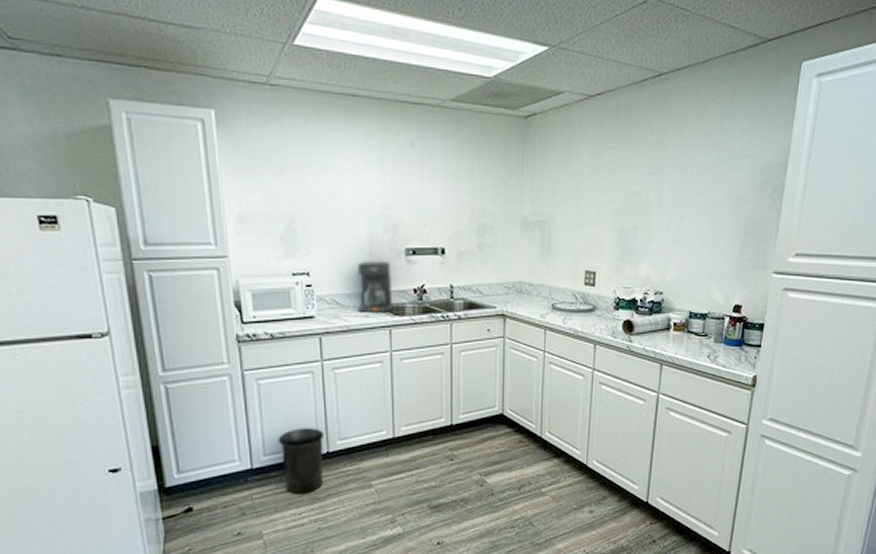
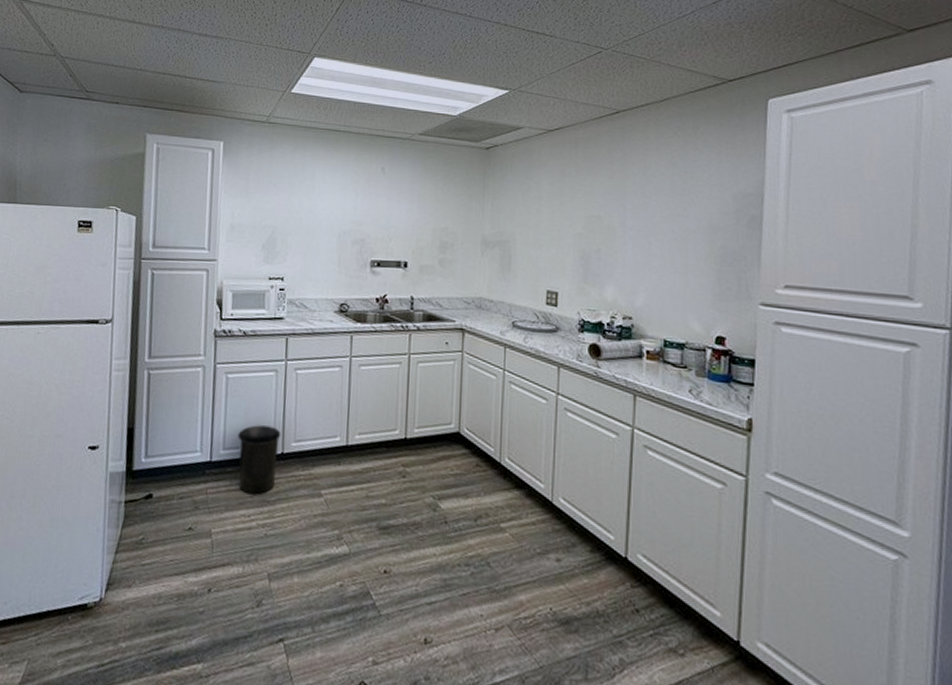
coffee maker: present [358,259,393,312] -> none [324,269,357,319]

